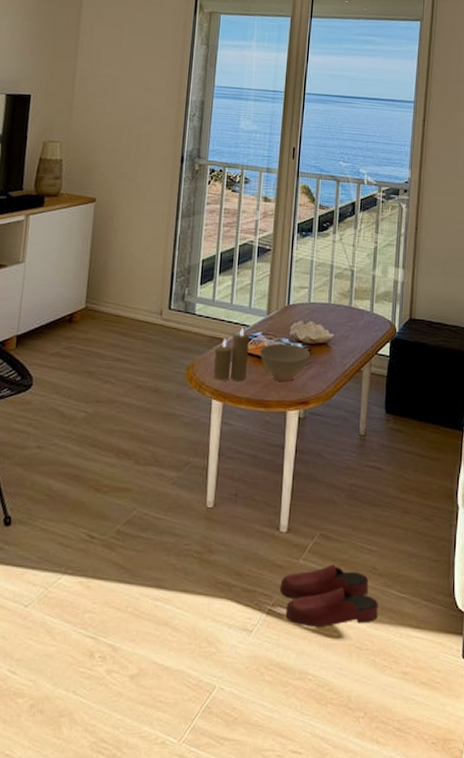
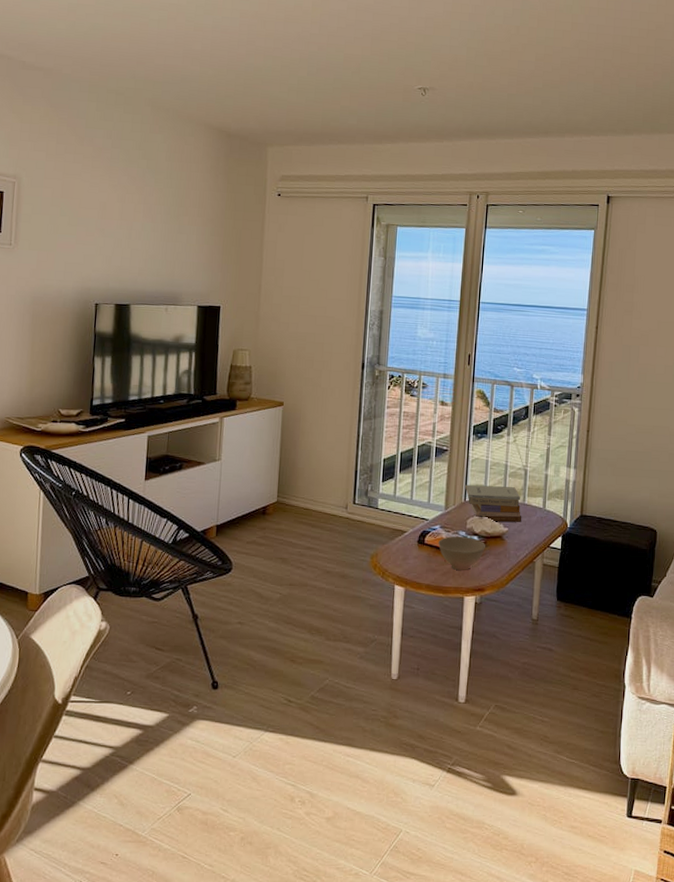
candle: present [213,327,250,381] -> none [395,520,429,569]
slippers: present [280,564,378,627] -> none [459,732,549,785]
books: none [289,287,349,328] -> present [465,485,522,523]

